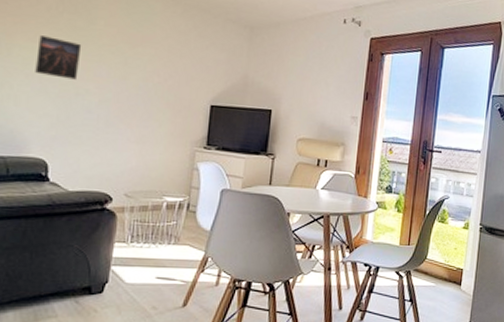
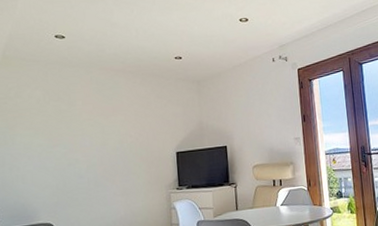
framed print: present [35,35,82,80] -> none [34,122,68,155]

